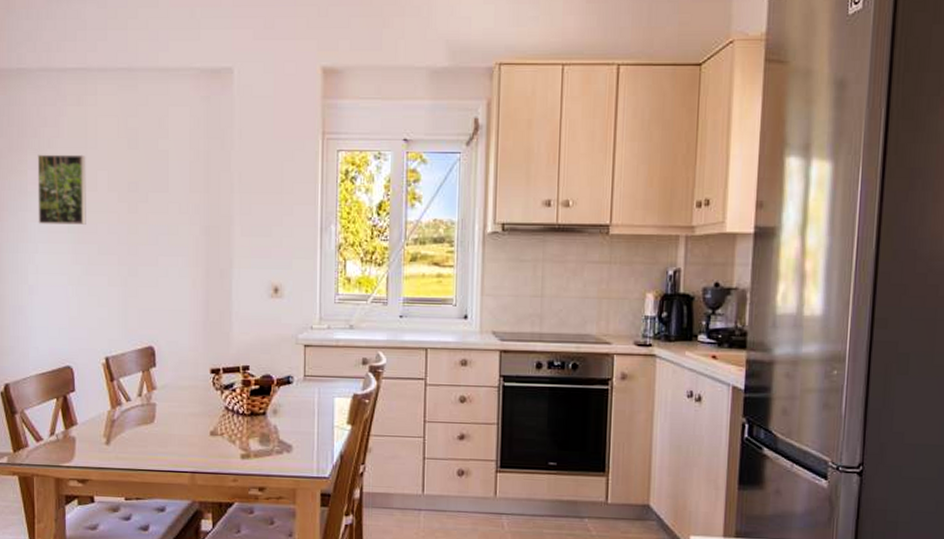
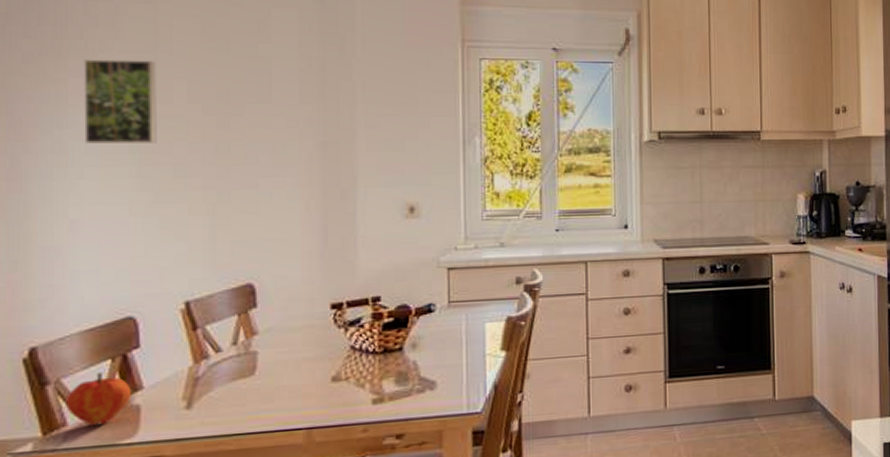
fruit: none [27,408,70,450] -> present [66,372,132,427]

